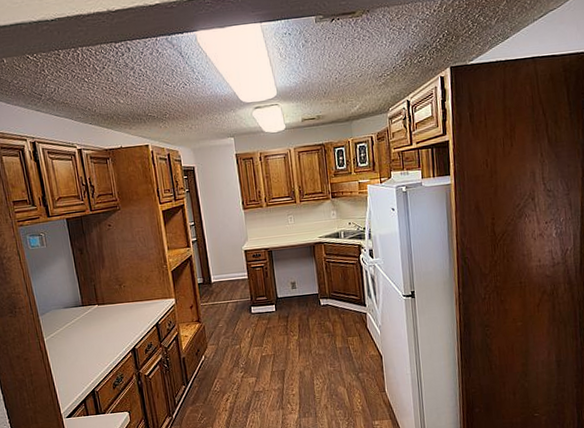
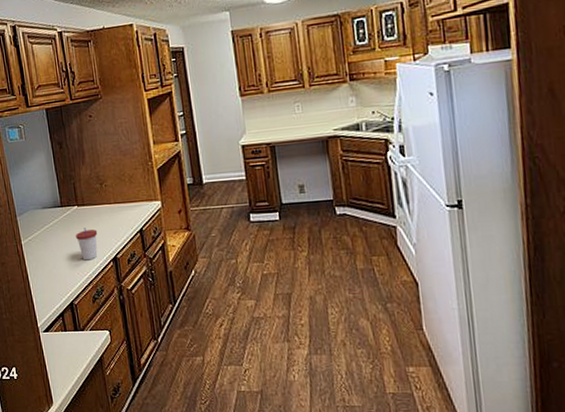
cup: none [96,324,118,353] -> present [76,228,98,261]

